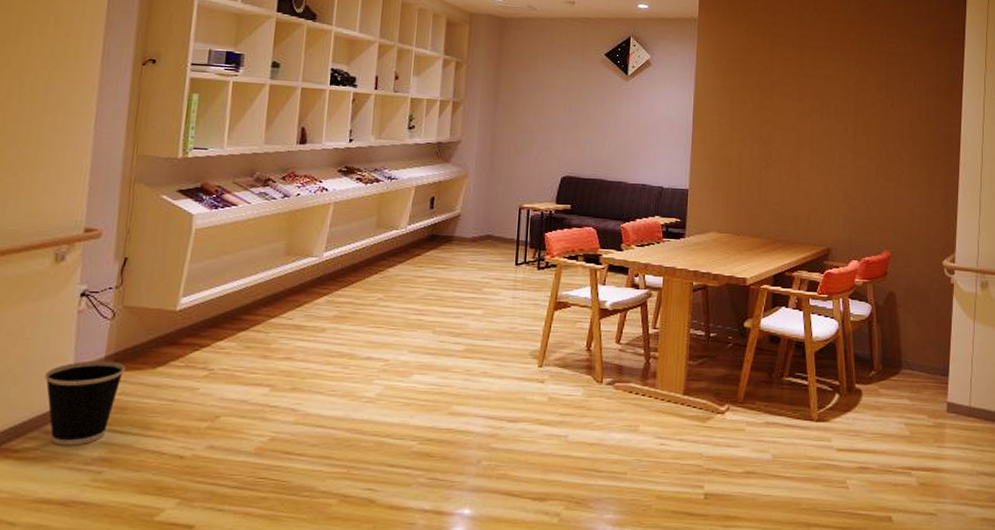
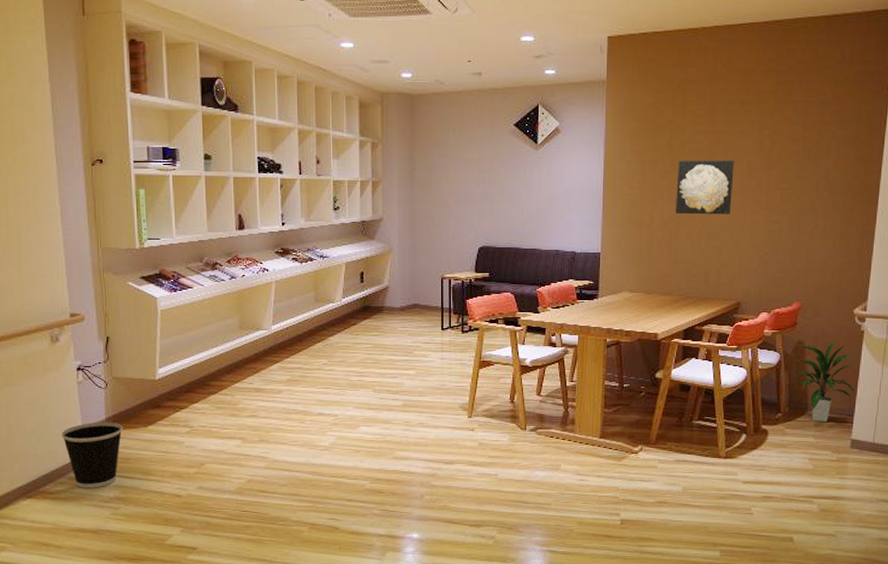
wall art: none [765,101,822,158] -> present [675,160,734,215]
indoor plant: none [885,292,948,383] -> present [792,340,855,423]

